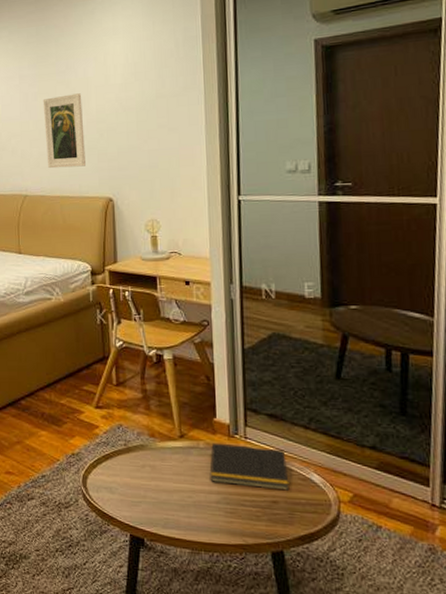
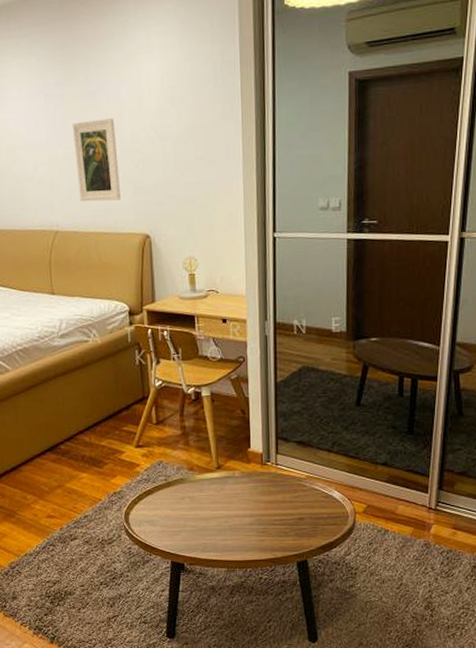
notepad: present [210,442,290,491] -> none [244,471,314,509]

